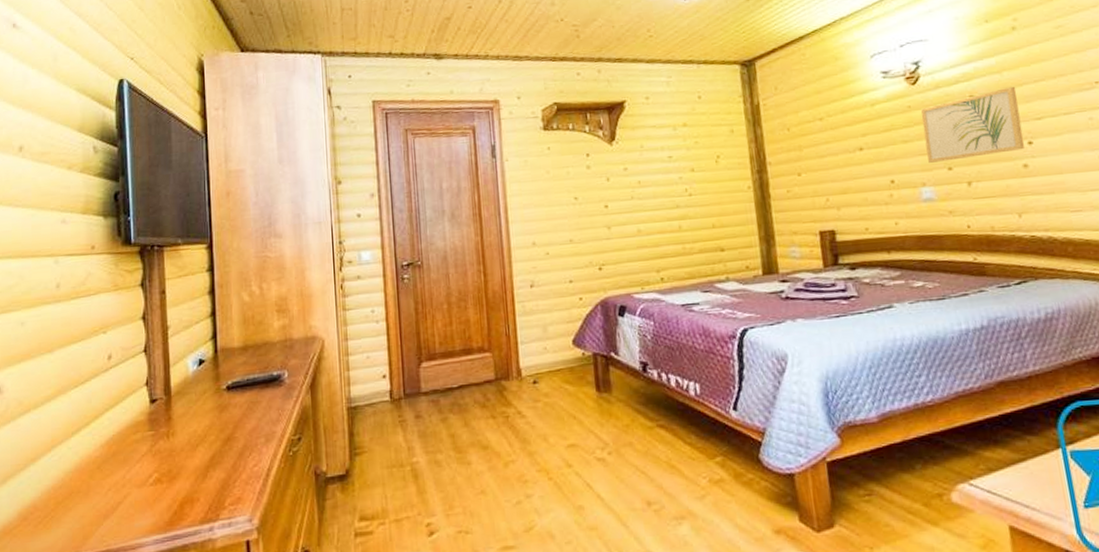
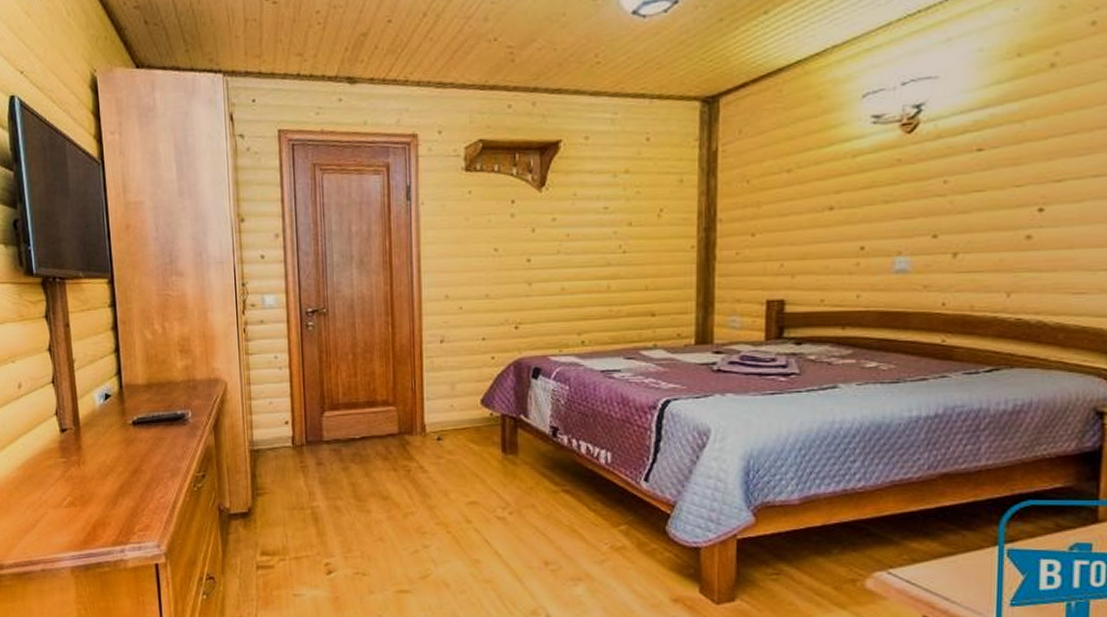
wall art: present [921,86,1025,163] -> none [910,139,1038,228]

